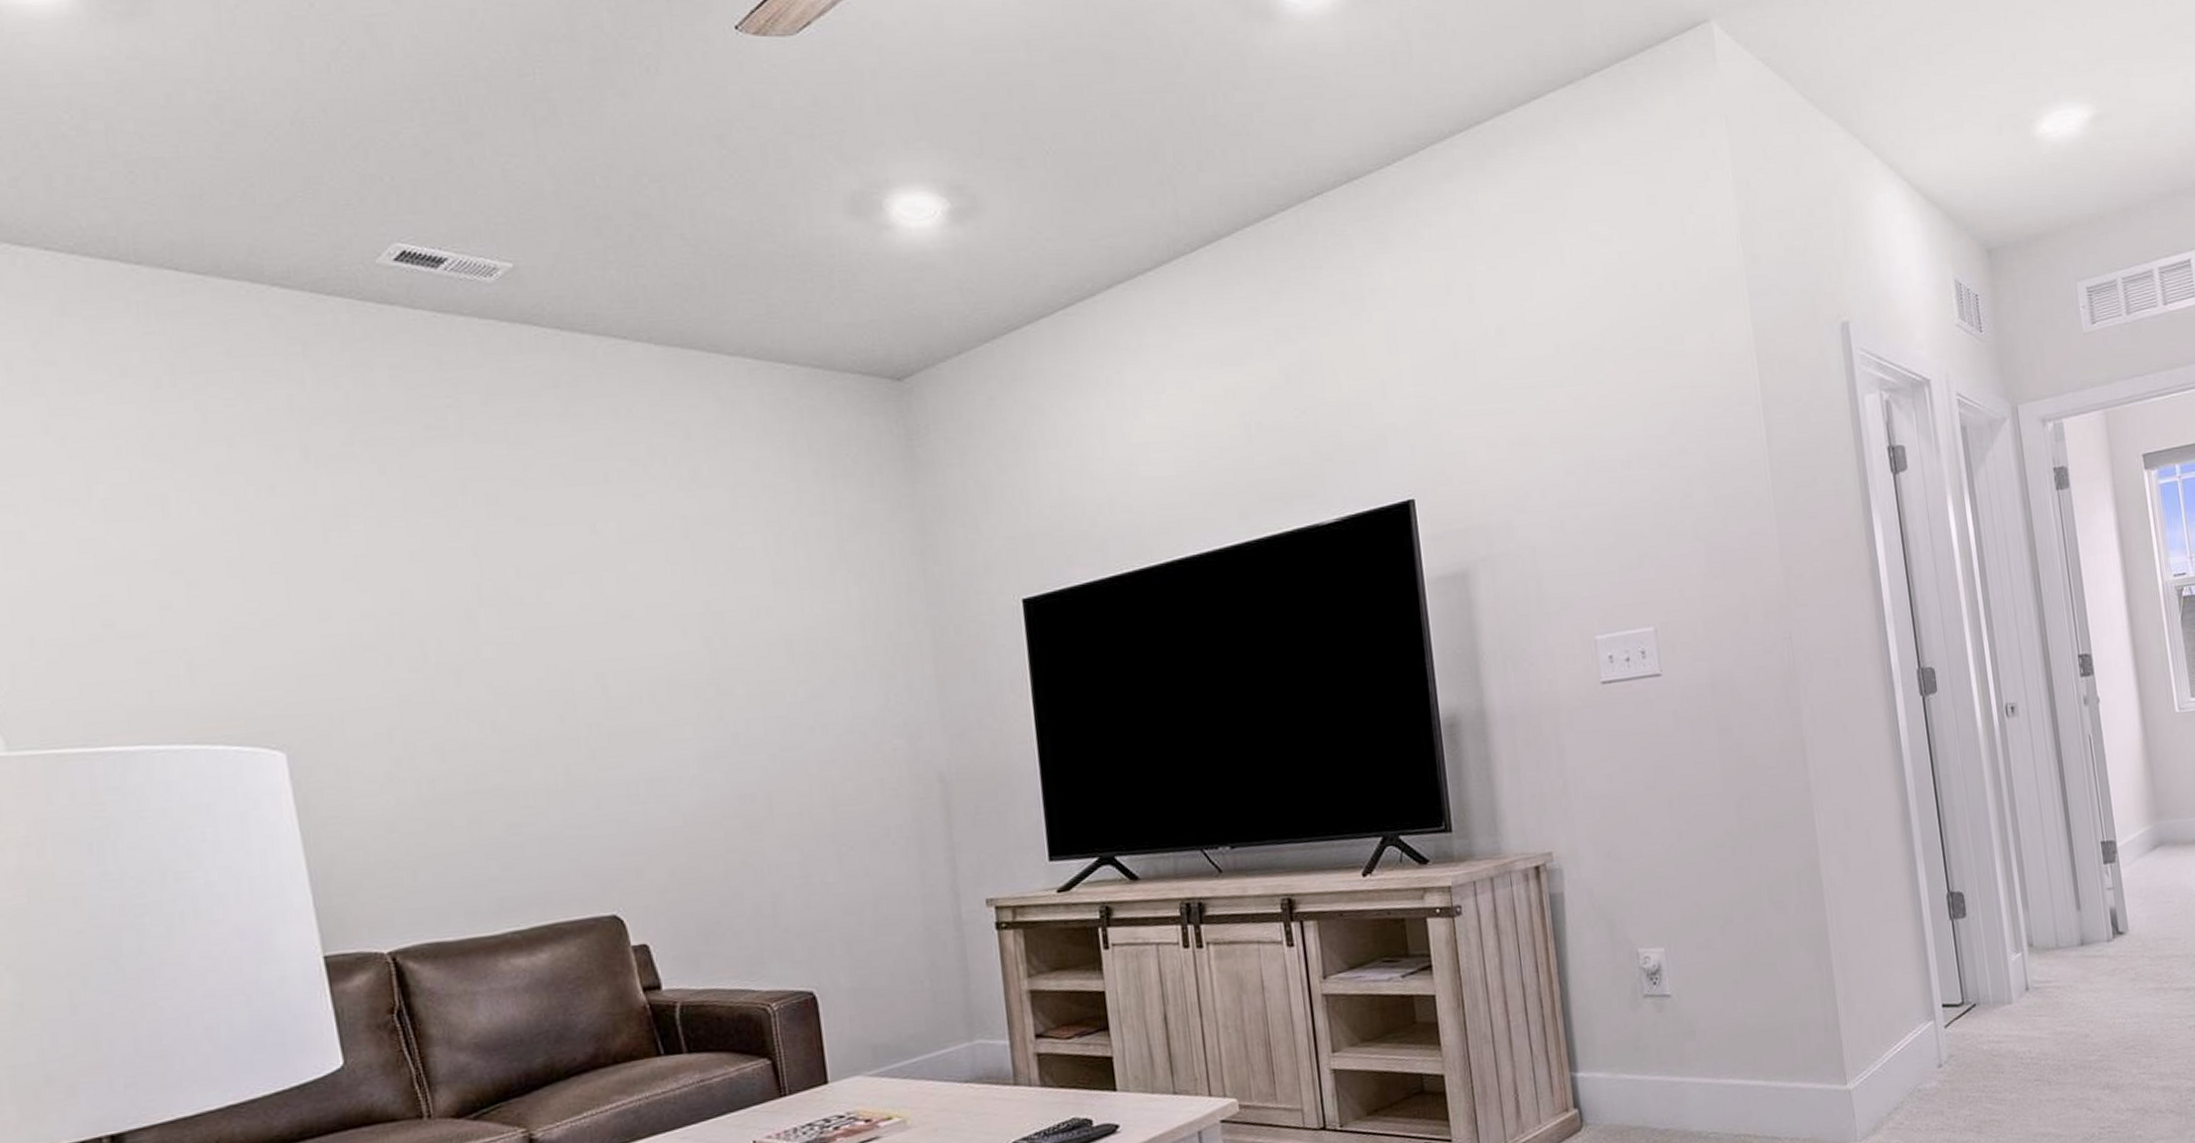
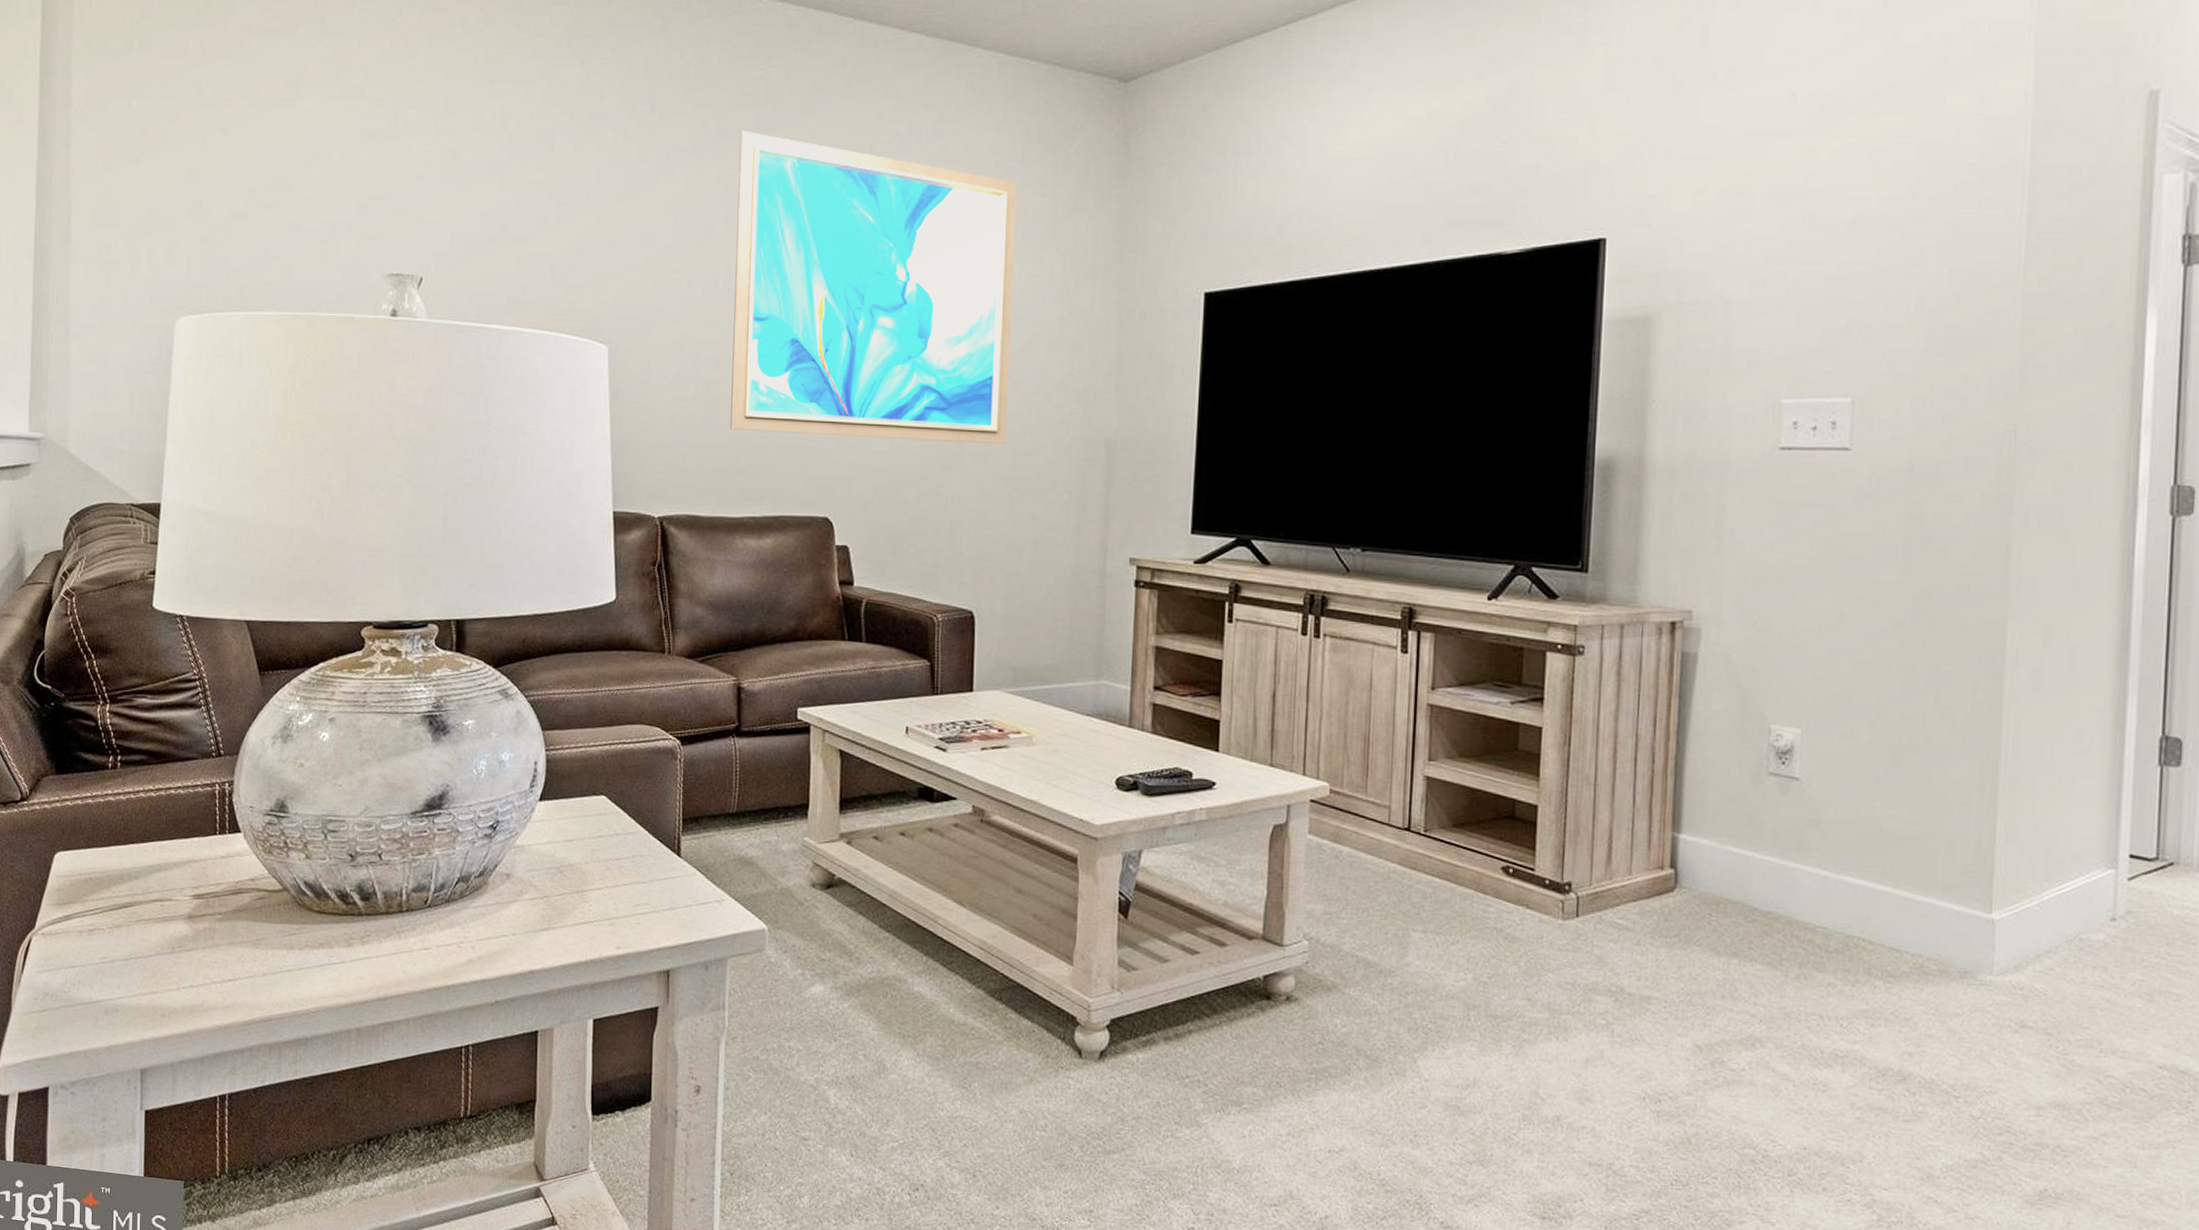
wall art: none [431,471,823,831] -> present [730,130,1017,445]

